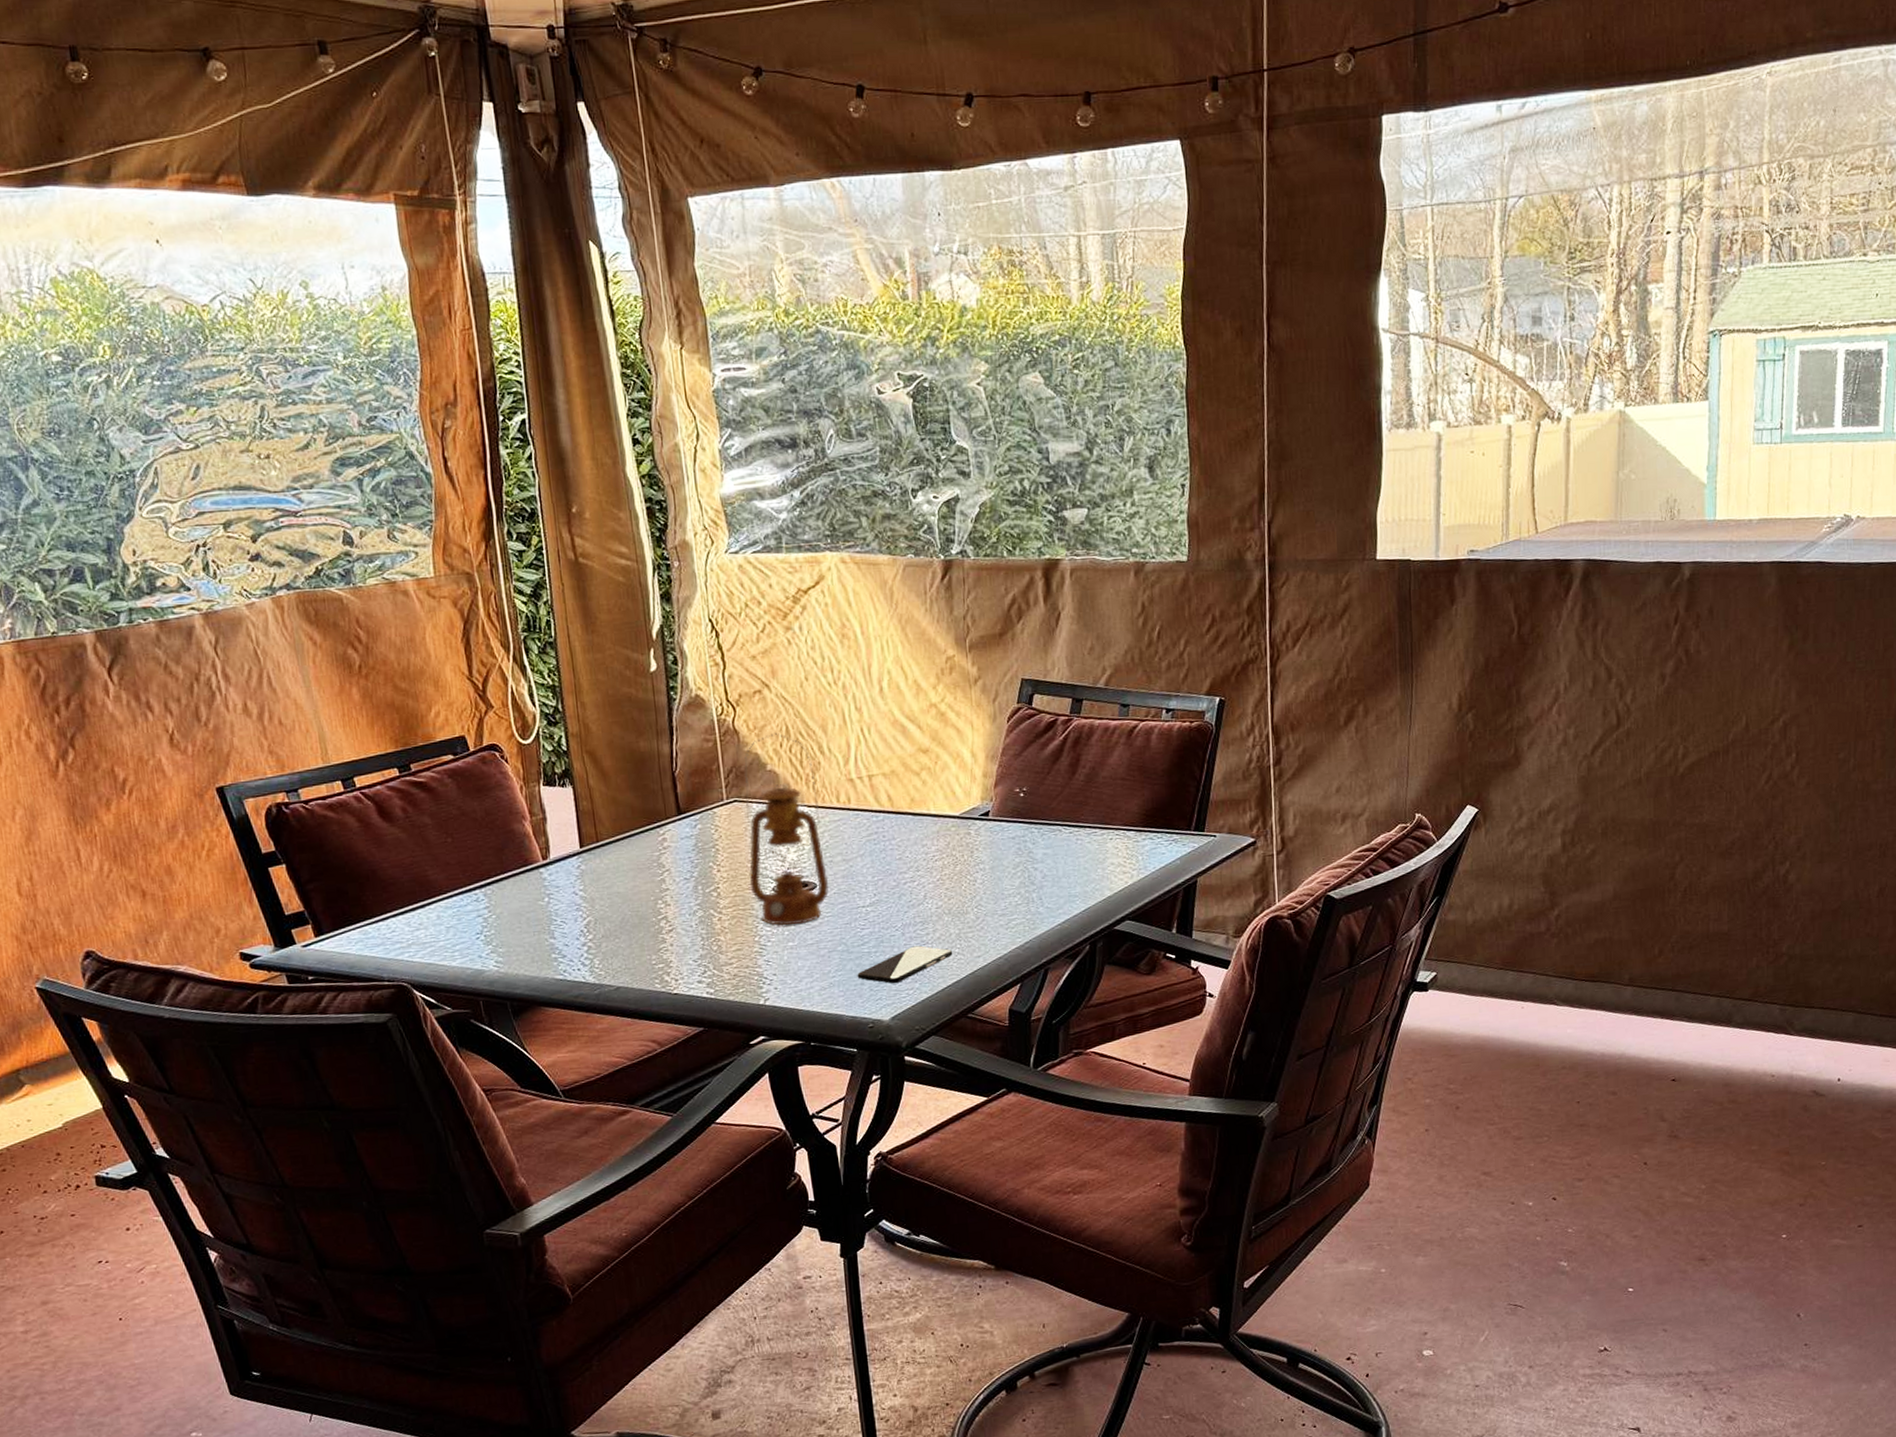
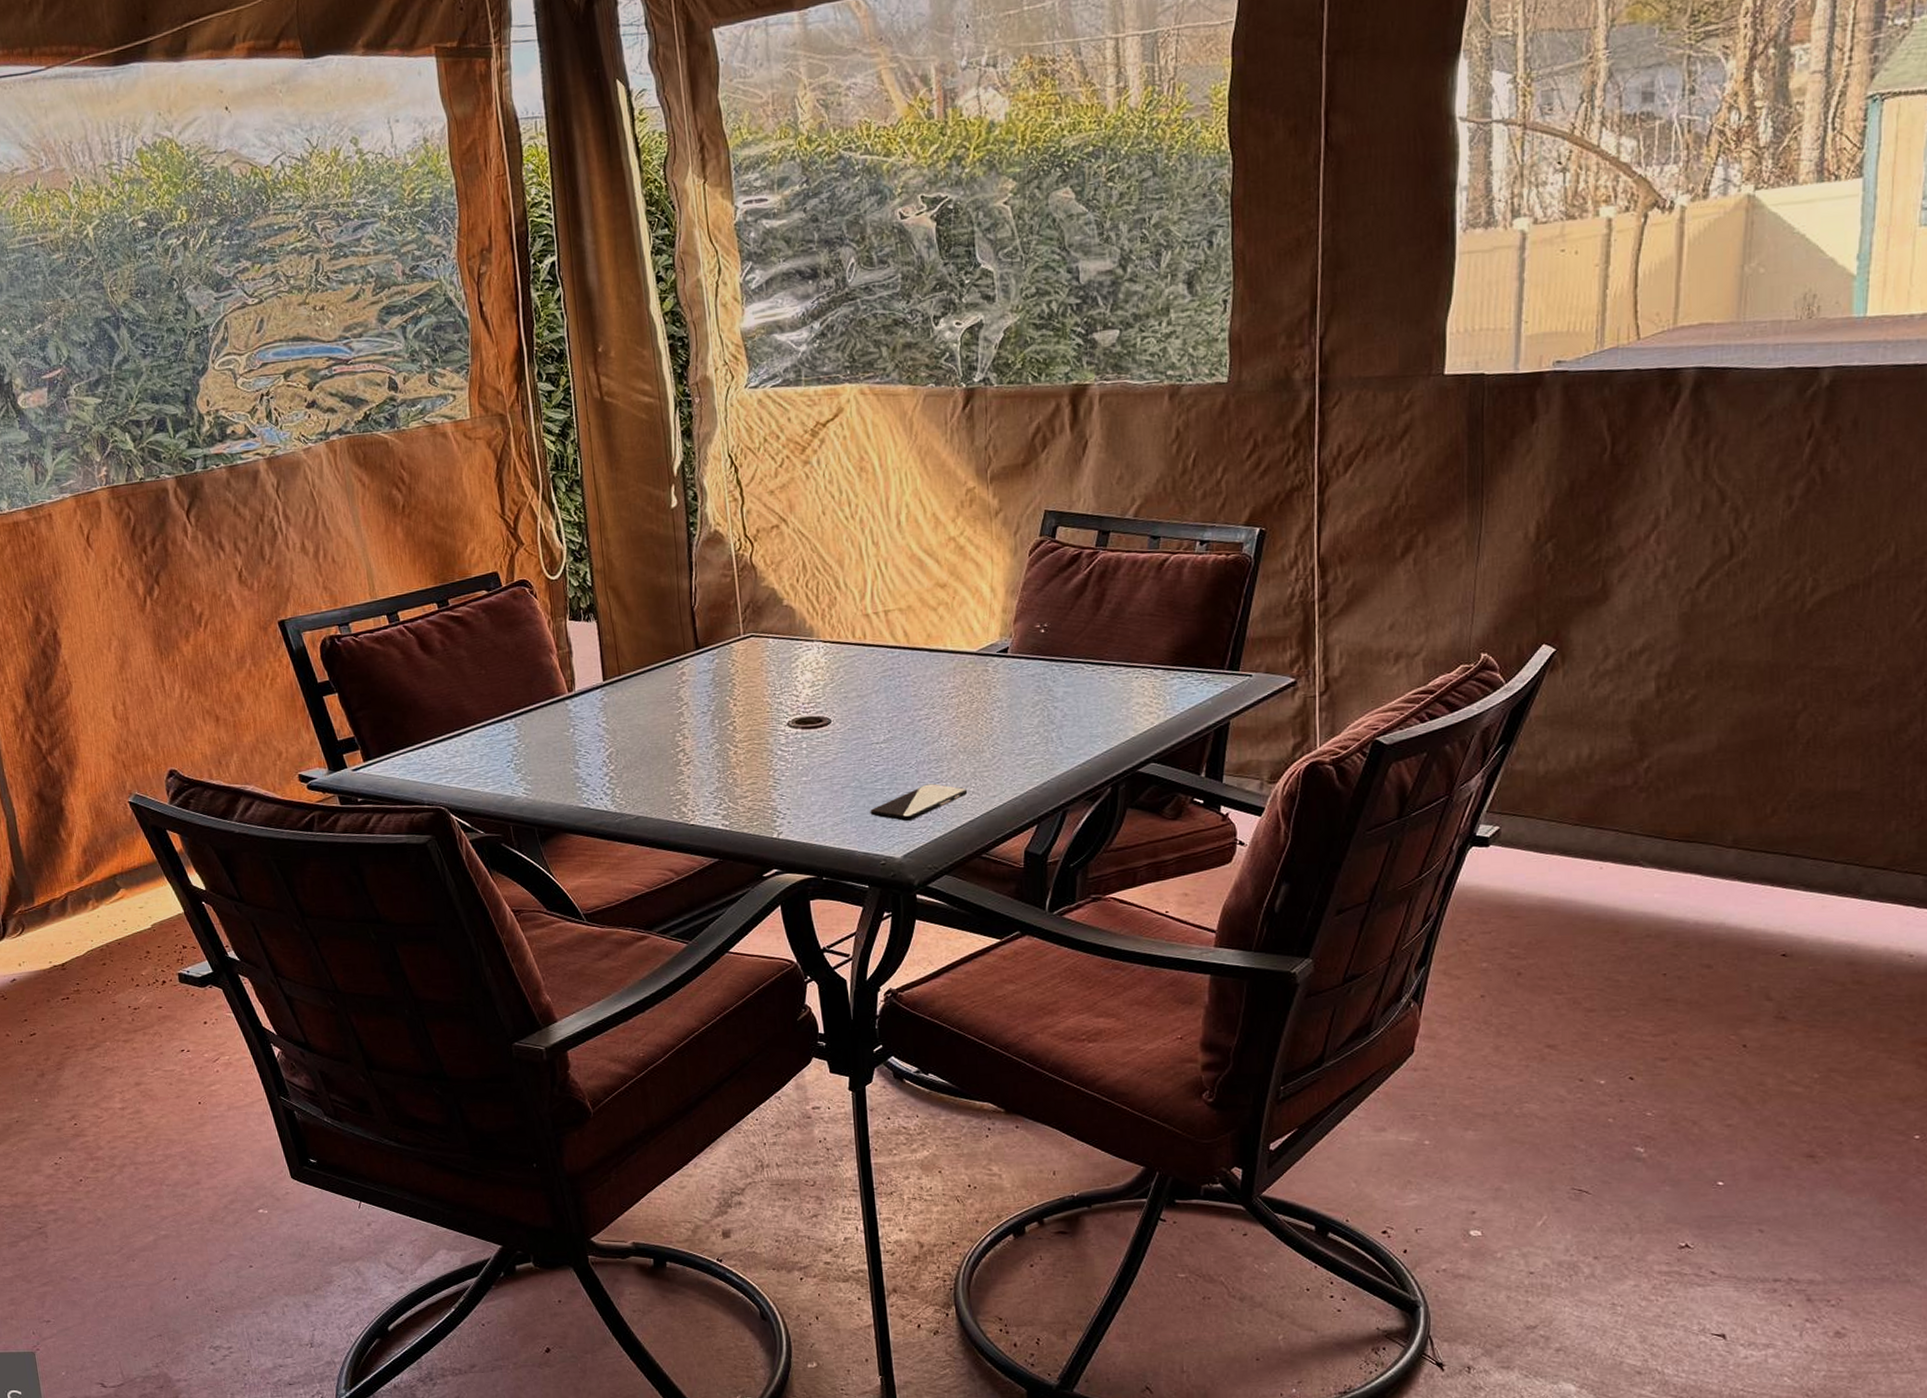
lantern: present [744,732,829,926] -> none [761,567,843,761]

